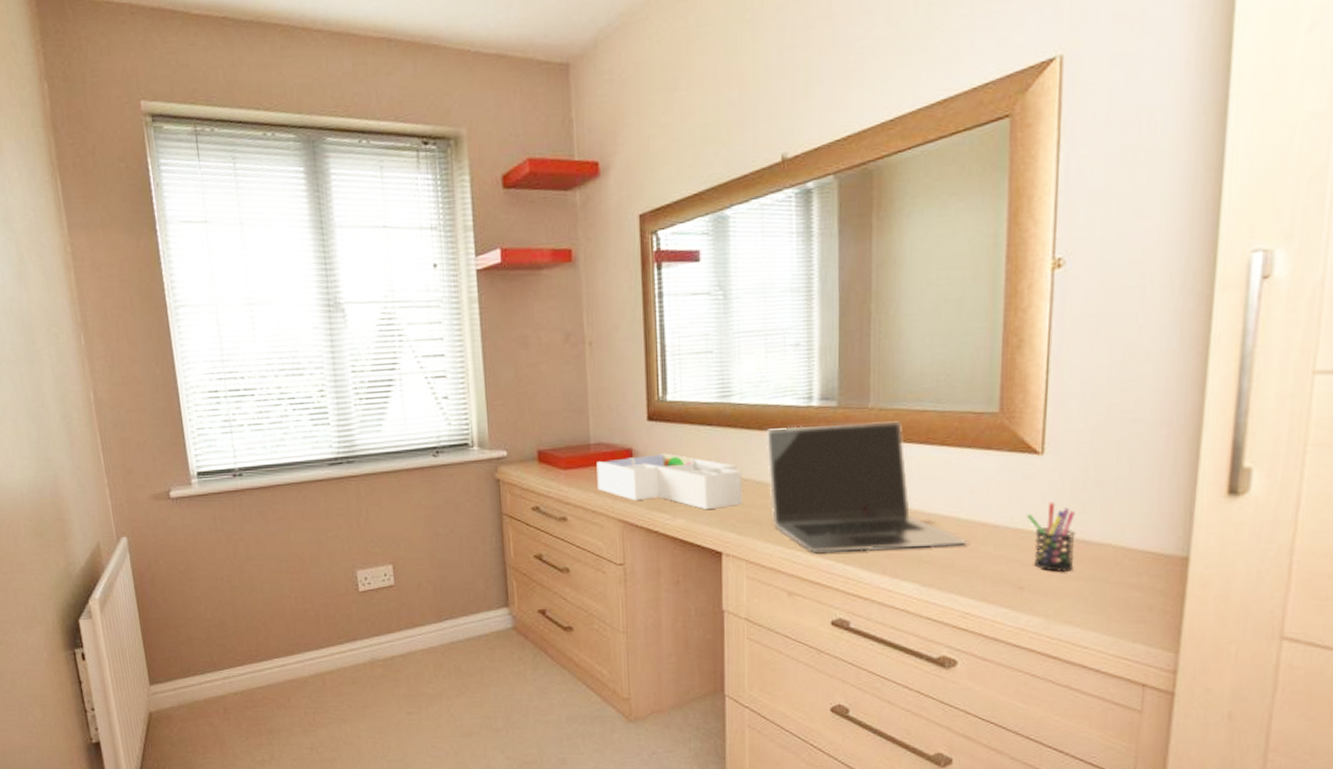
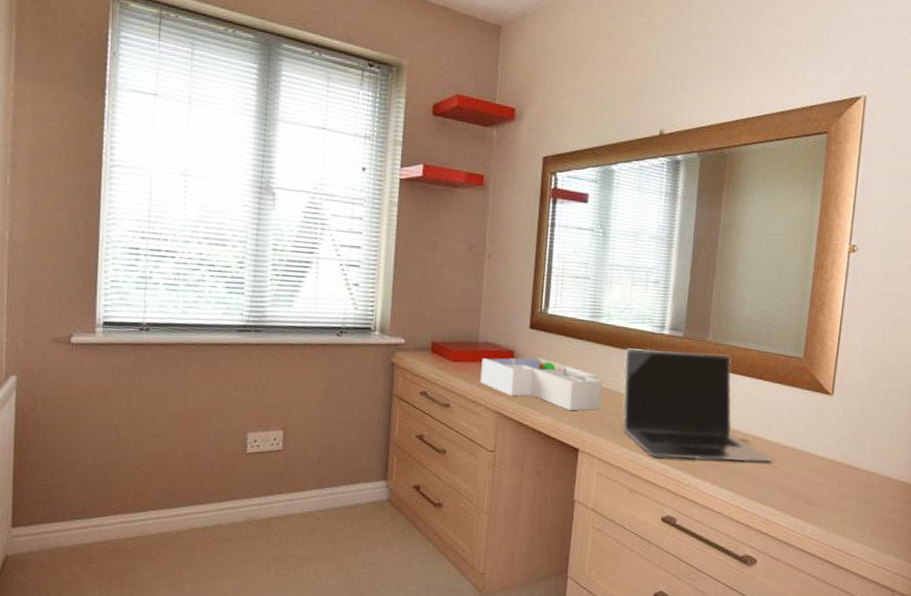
pen holder: present [1027,502,1076,573] -> none [818,434,852,493]

